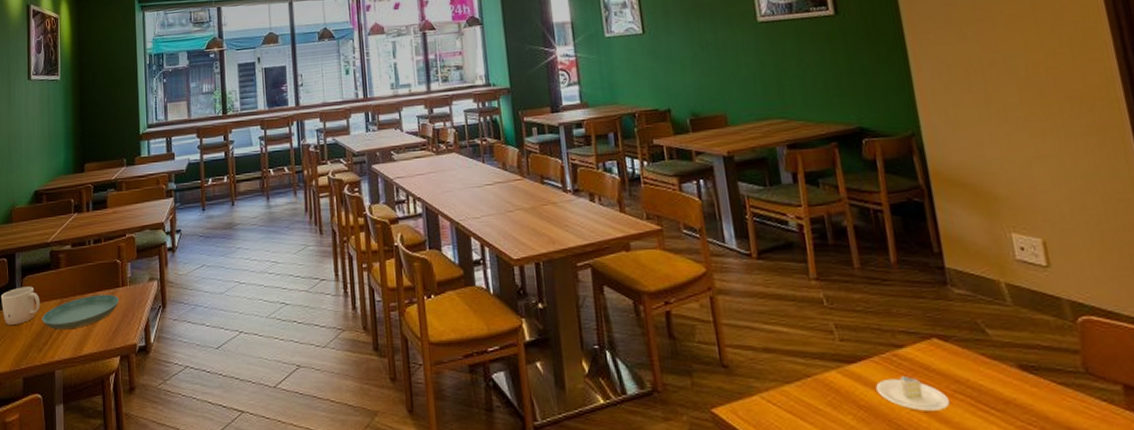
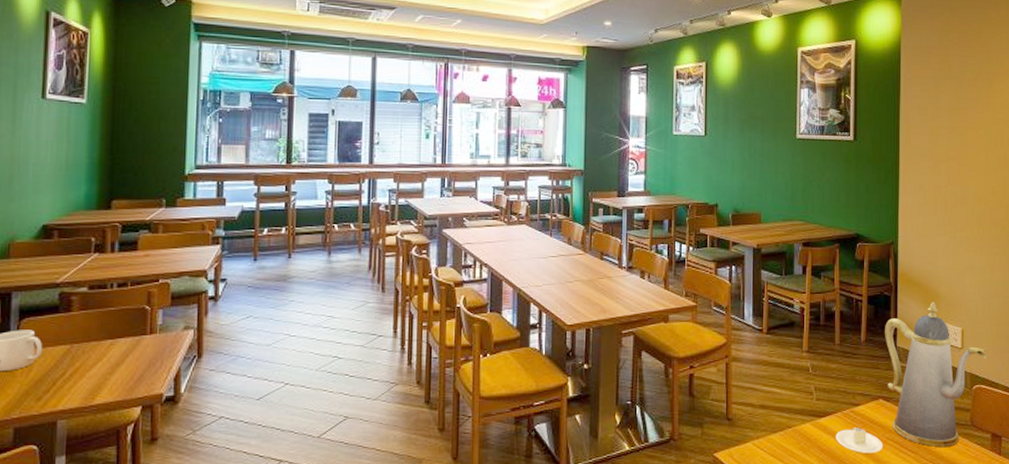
saucer: present [42,294,120,330] -> none [44,341,146,378]
coffee pot: none [922,207,1092,405] -> present [885,302,987,448]

